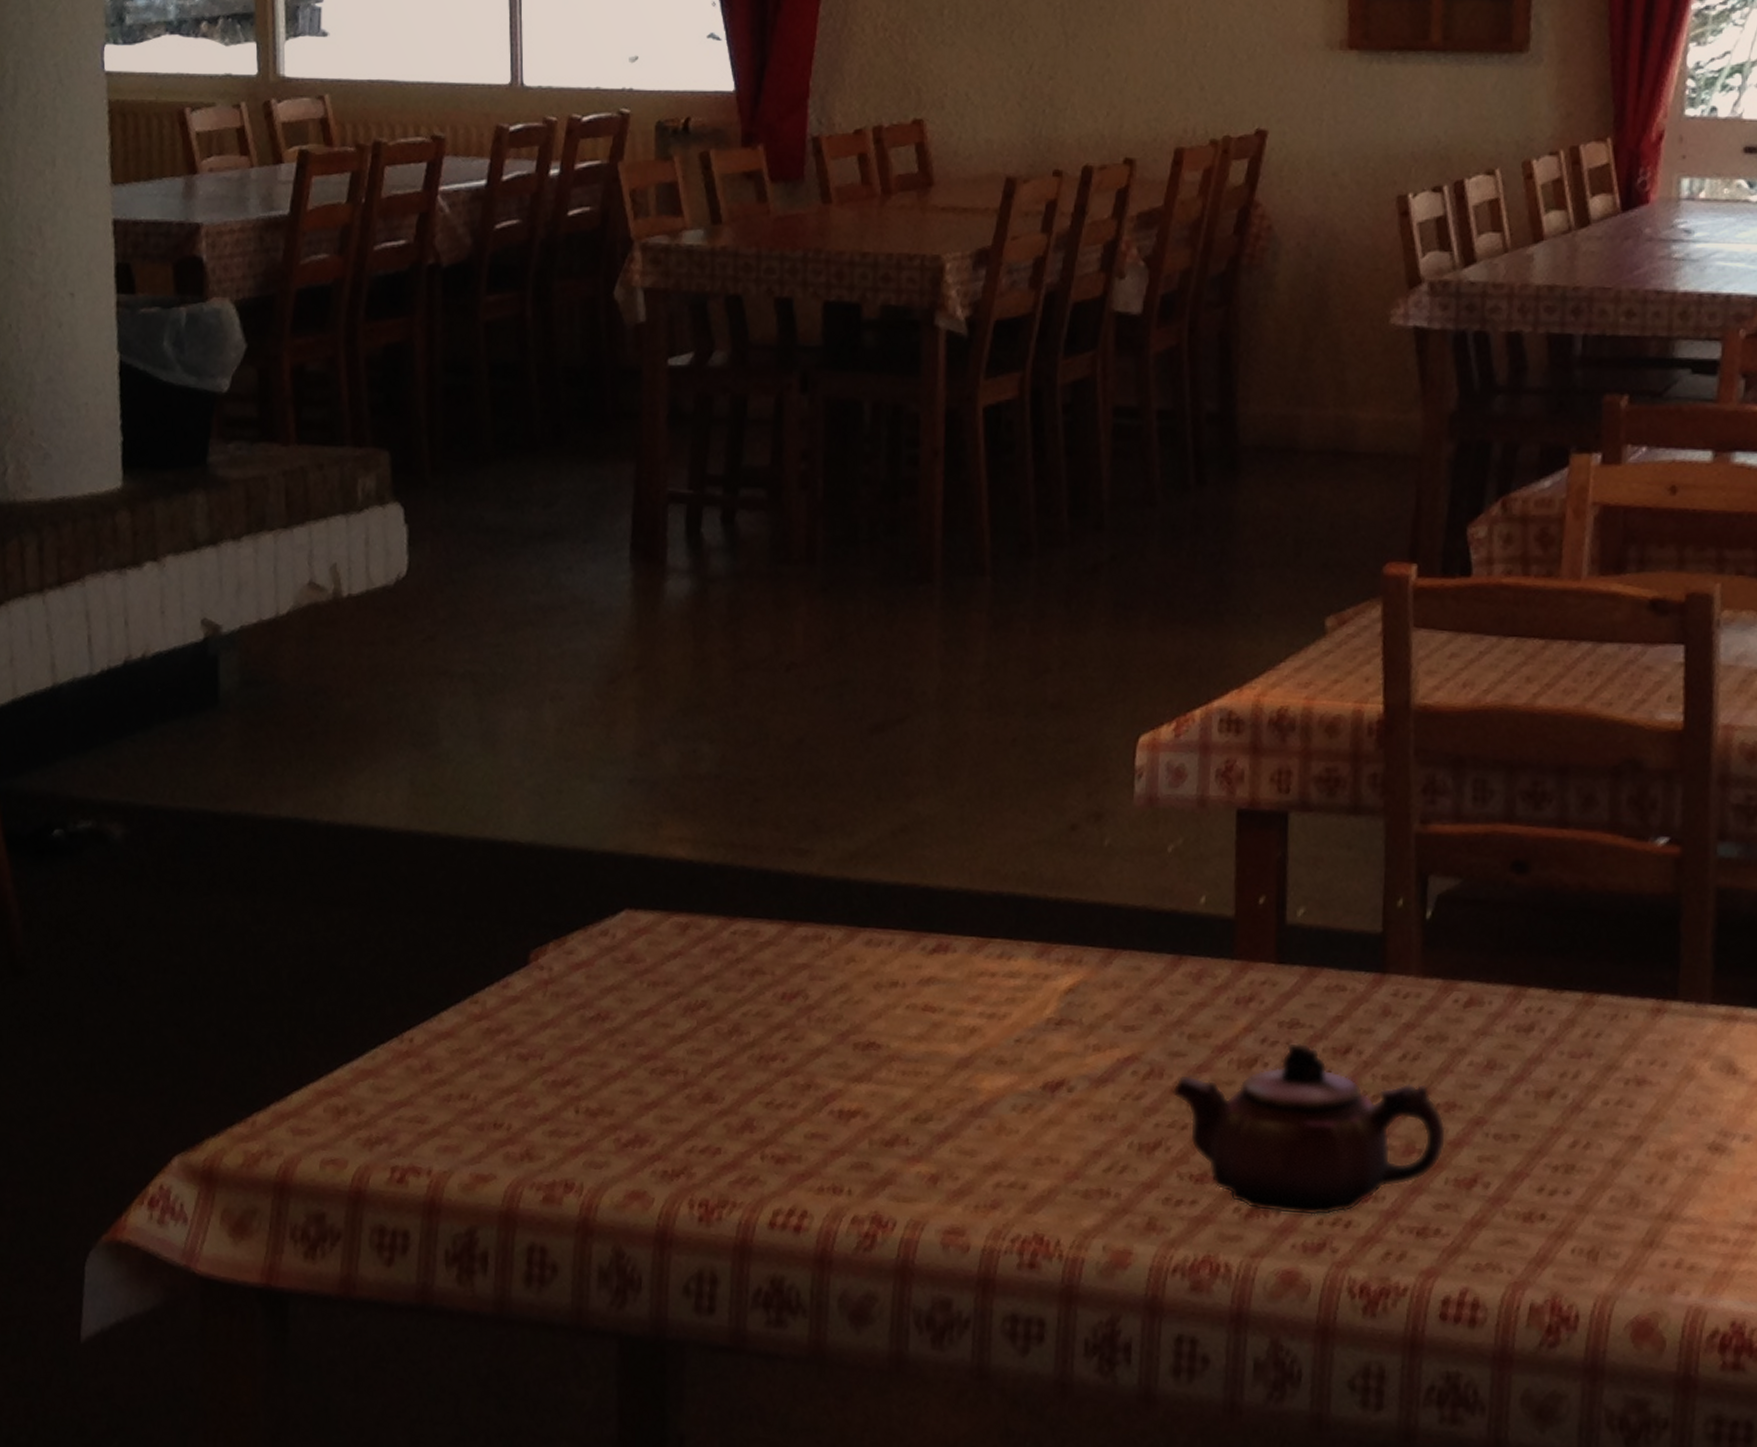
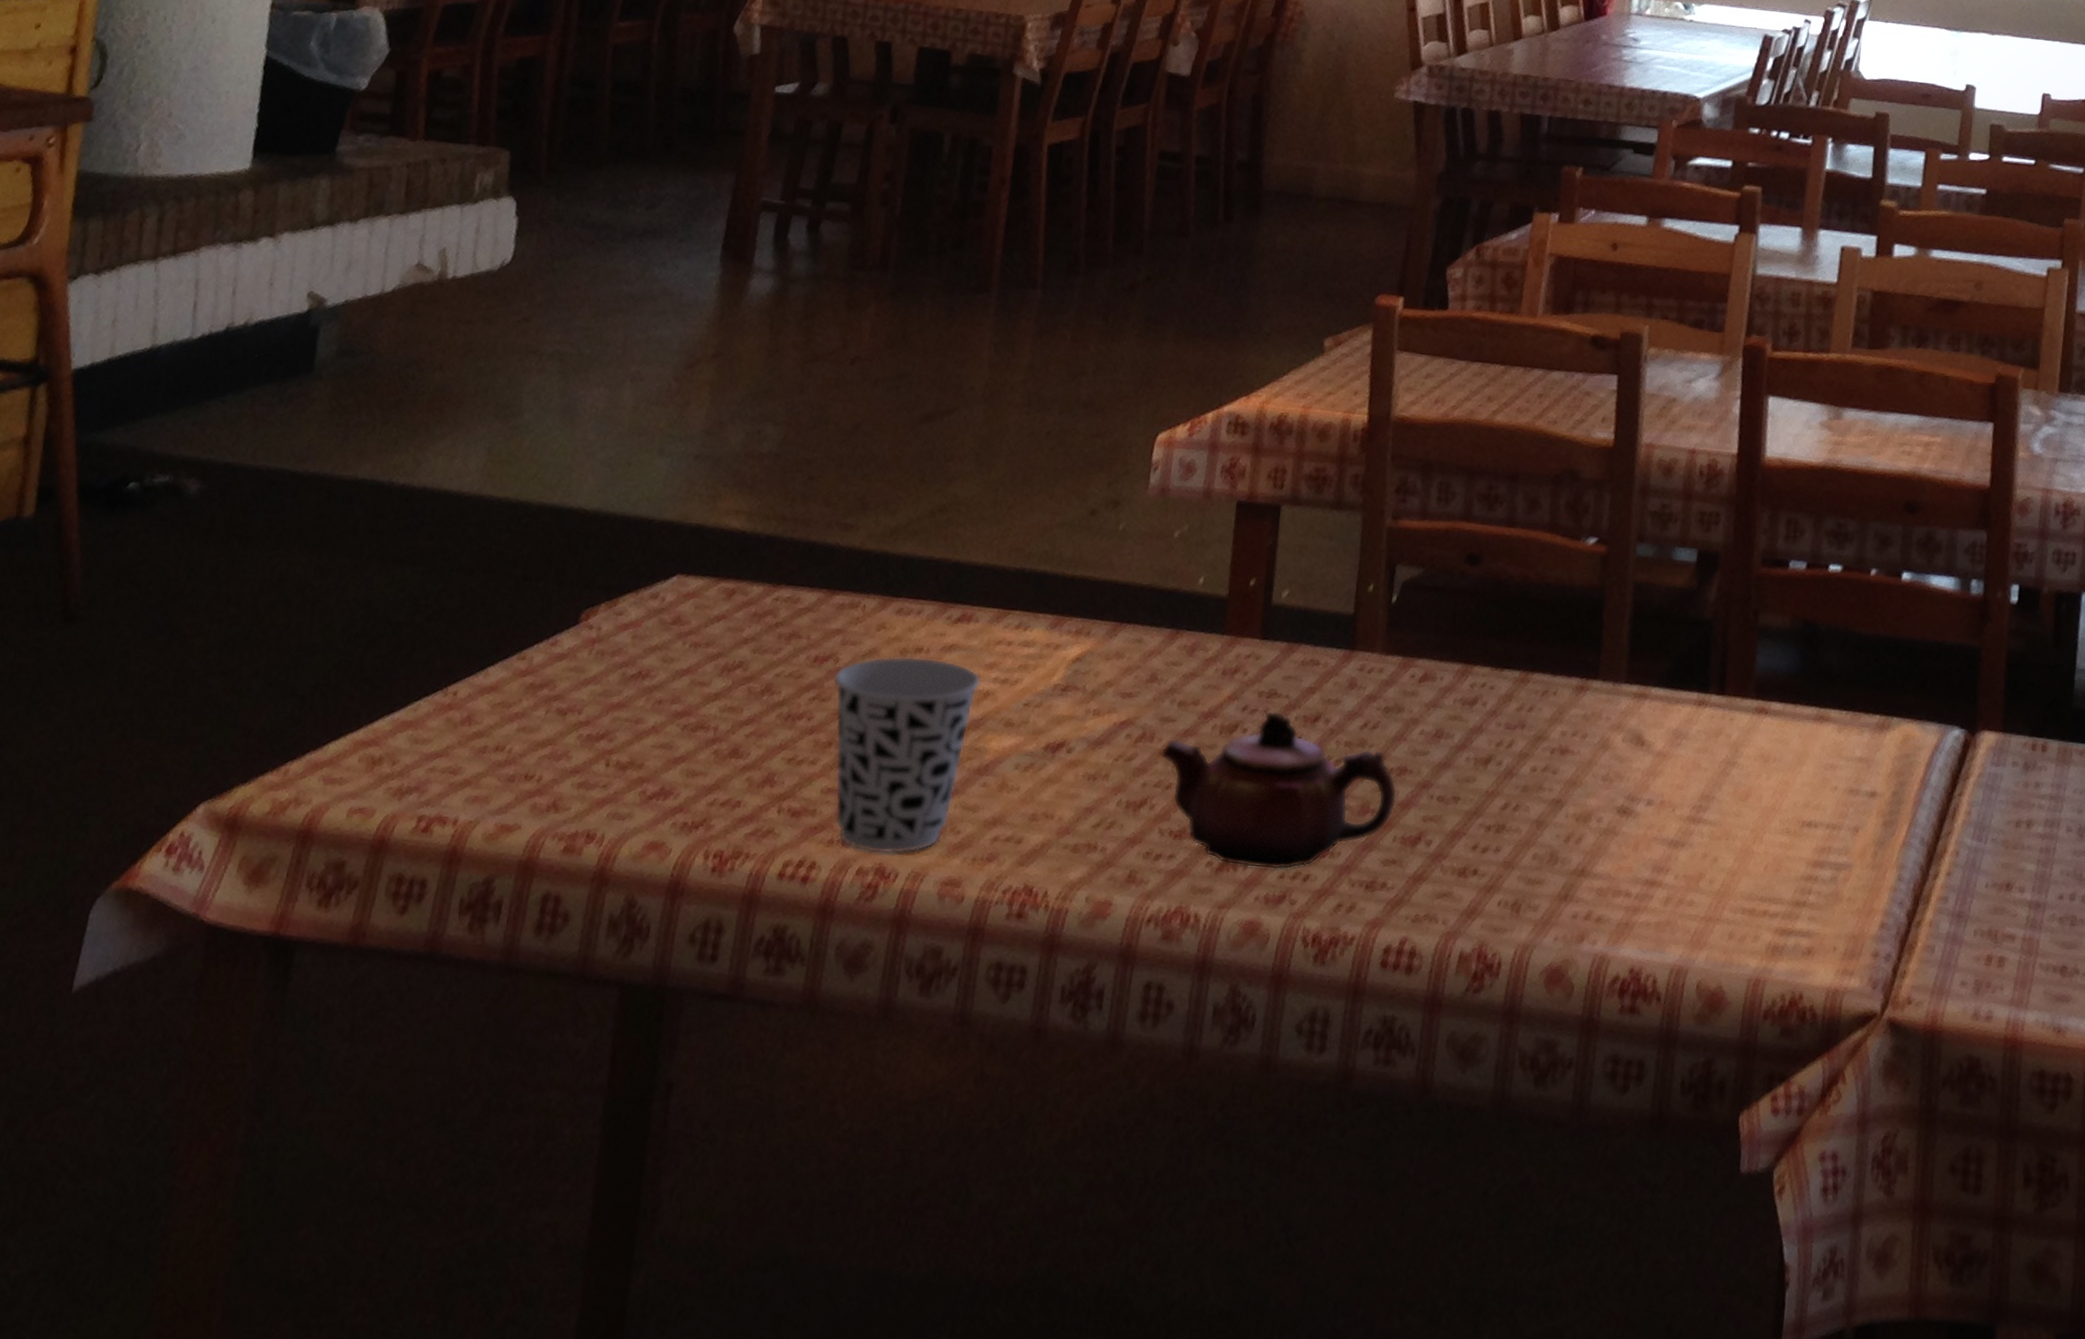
cup: none [805,990,966,1202] -> present [833,655,982,855]

